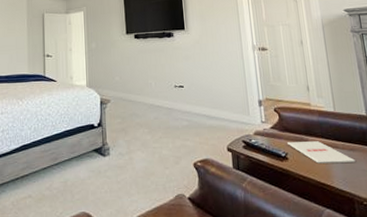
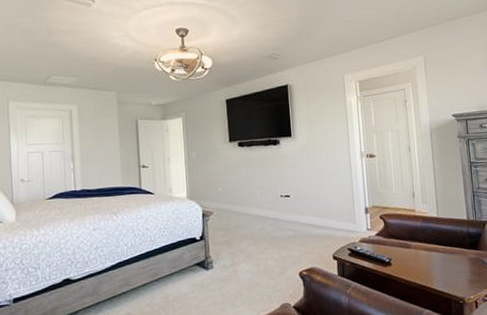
magazine: present [287,141,355,164] -> none [392,246,455,267]

